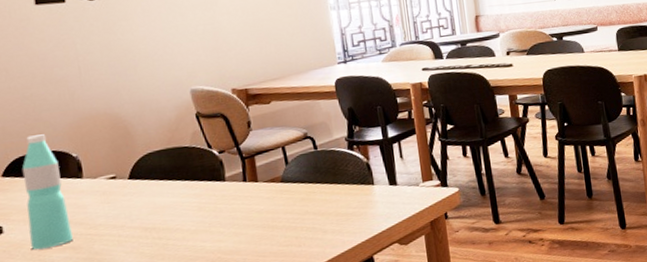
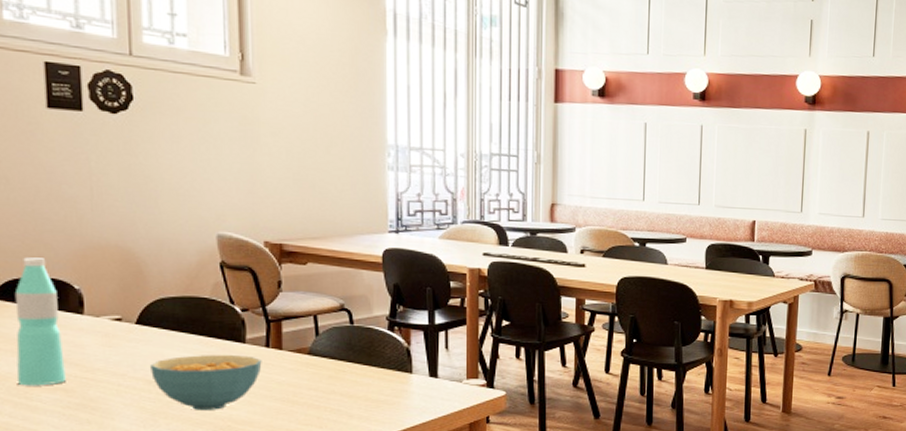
cereal bowl: none [145,191,242,248] -> present [151,355,262,410]

